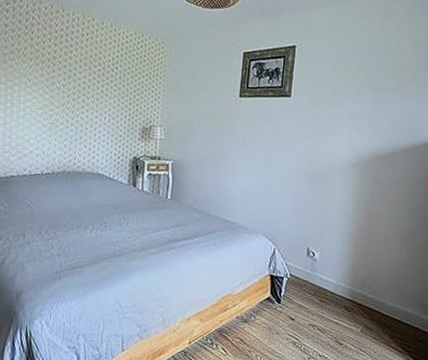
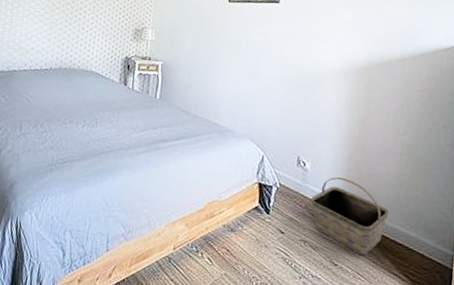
basket: none [319,264,390,333] -> present [311,176,389,255]

